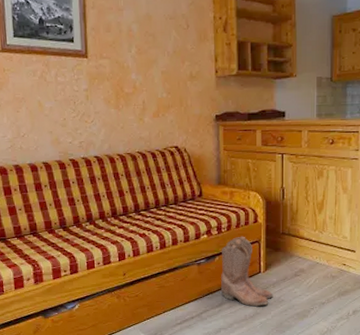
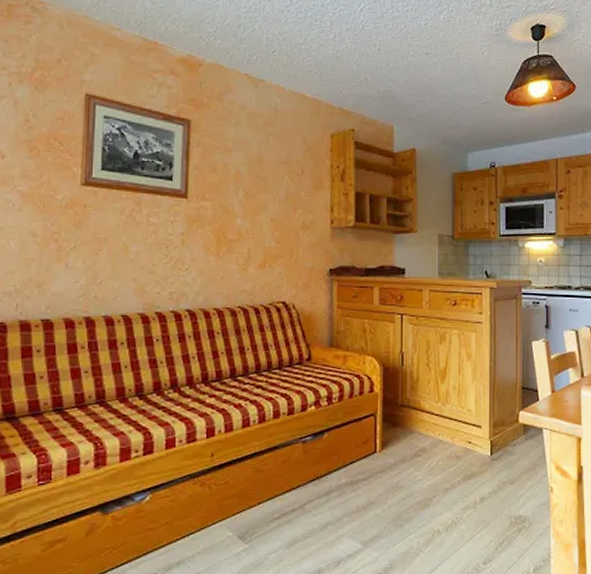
boots: present [221,236,274,307] -> none [330,408,391,495]

